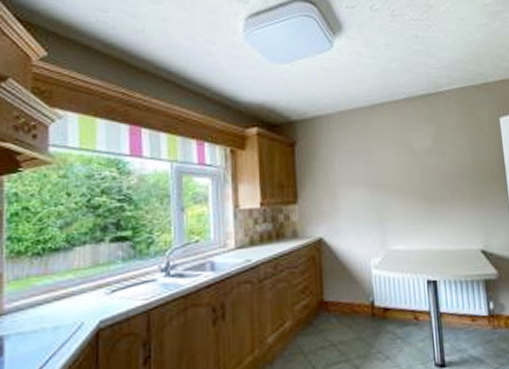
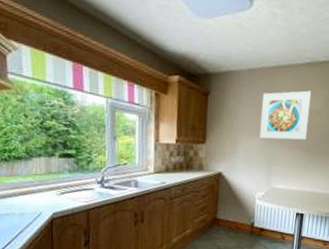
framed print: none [359,128,421,189] -> present [259,90,312,140]

